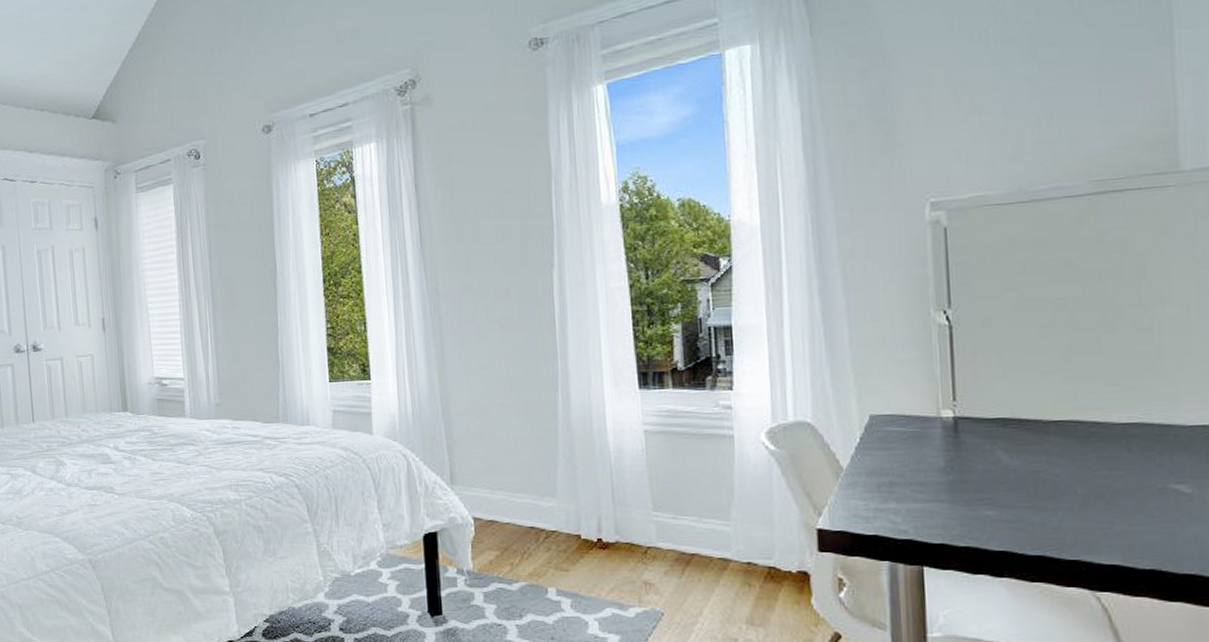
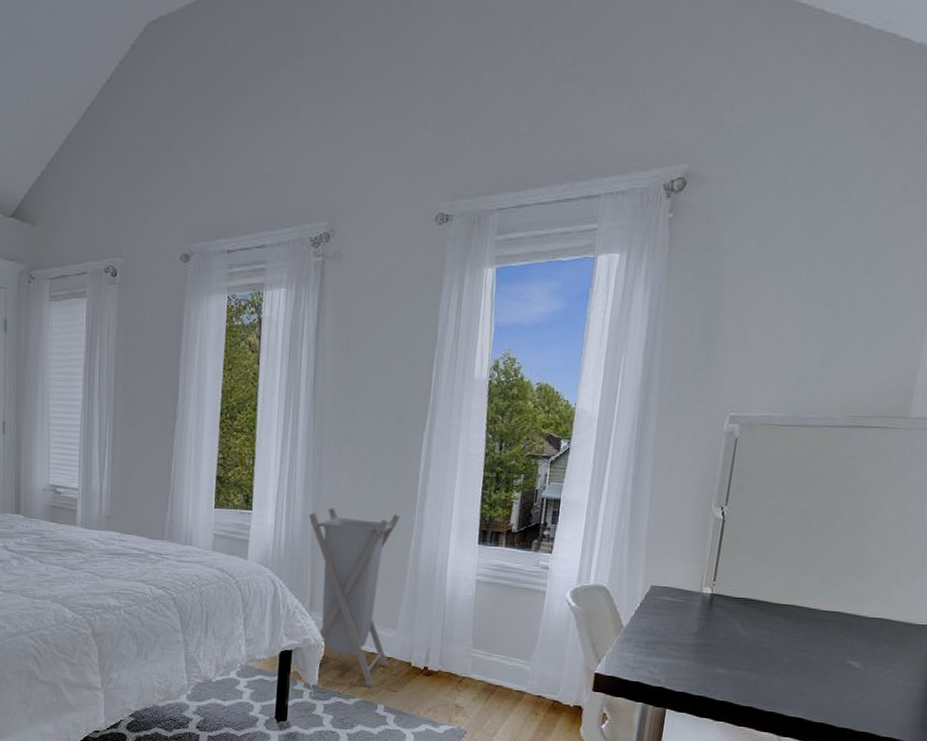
laundry hamper: none [434,365,552,566] -> present [308,508,400,686]

